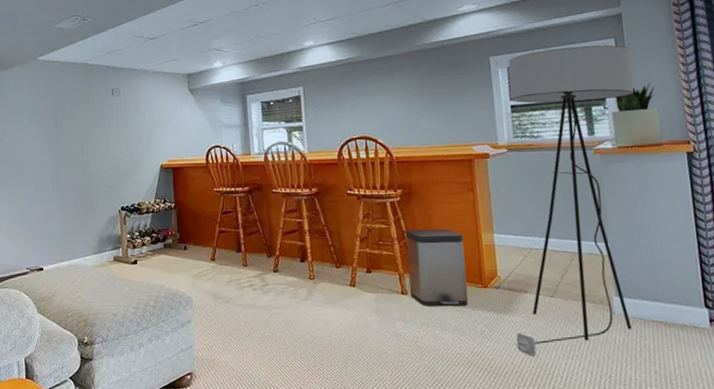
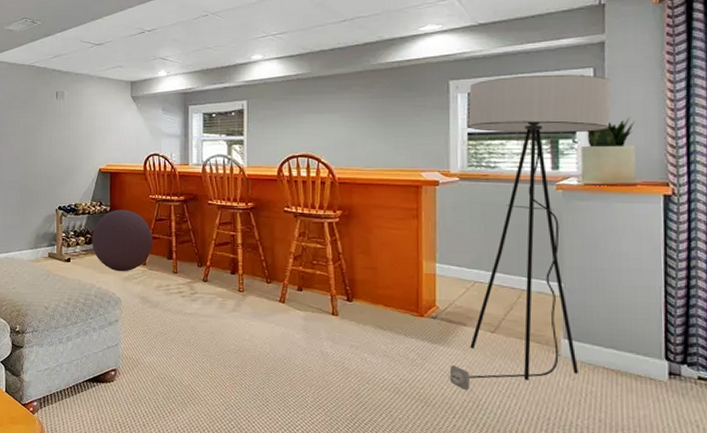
exercise ball: none [158,204,221,270] -> present [92,209,153,272]
pedal bin: present [405,228,469,307] -> none [340,252,403,333]

